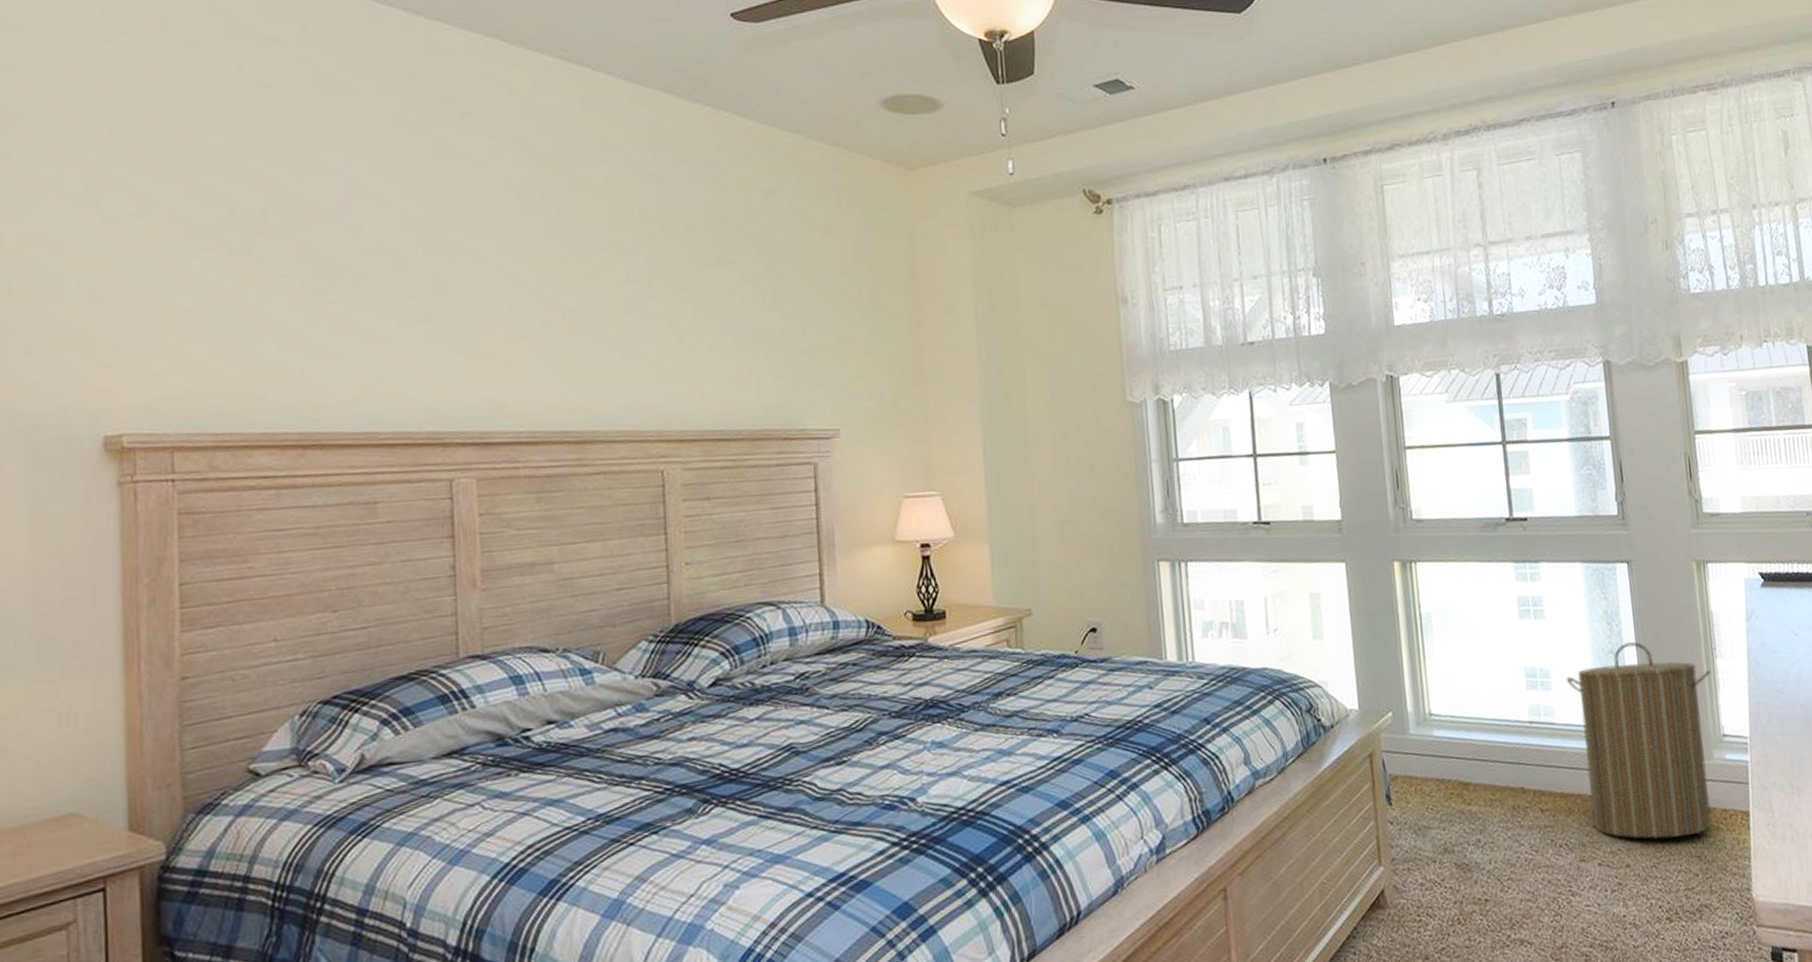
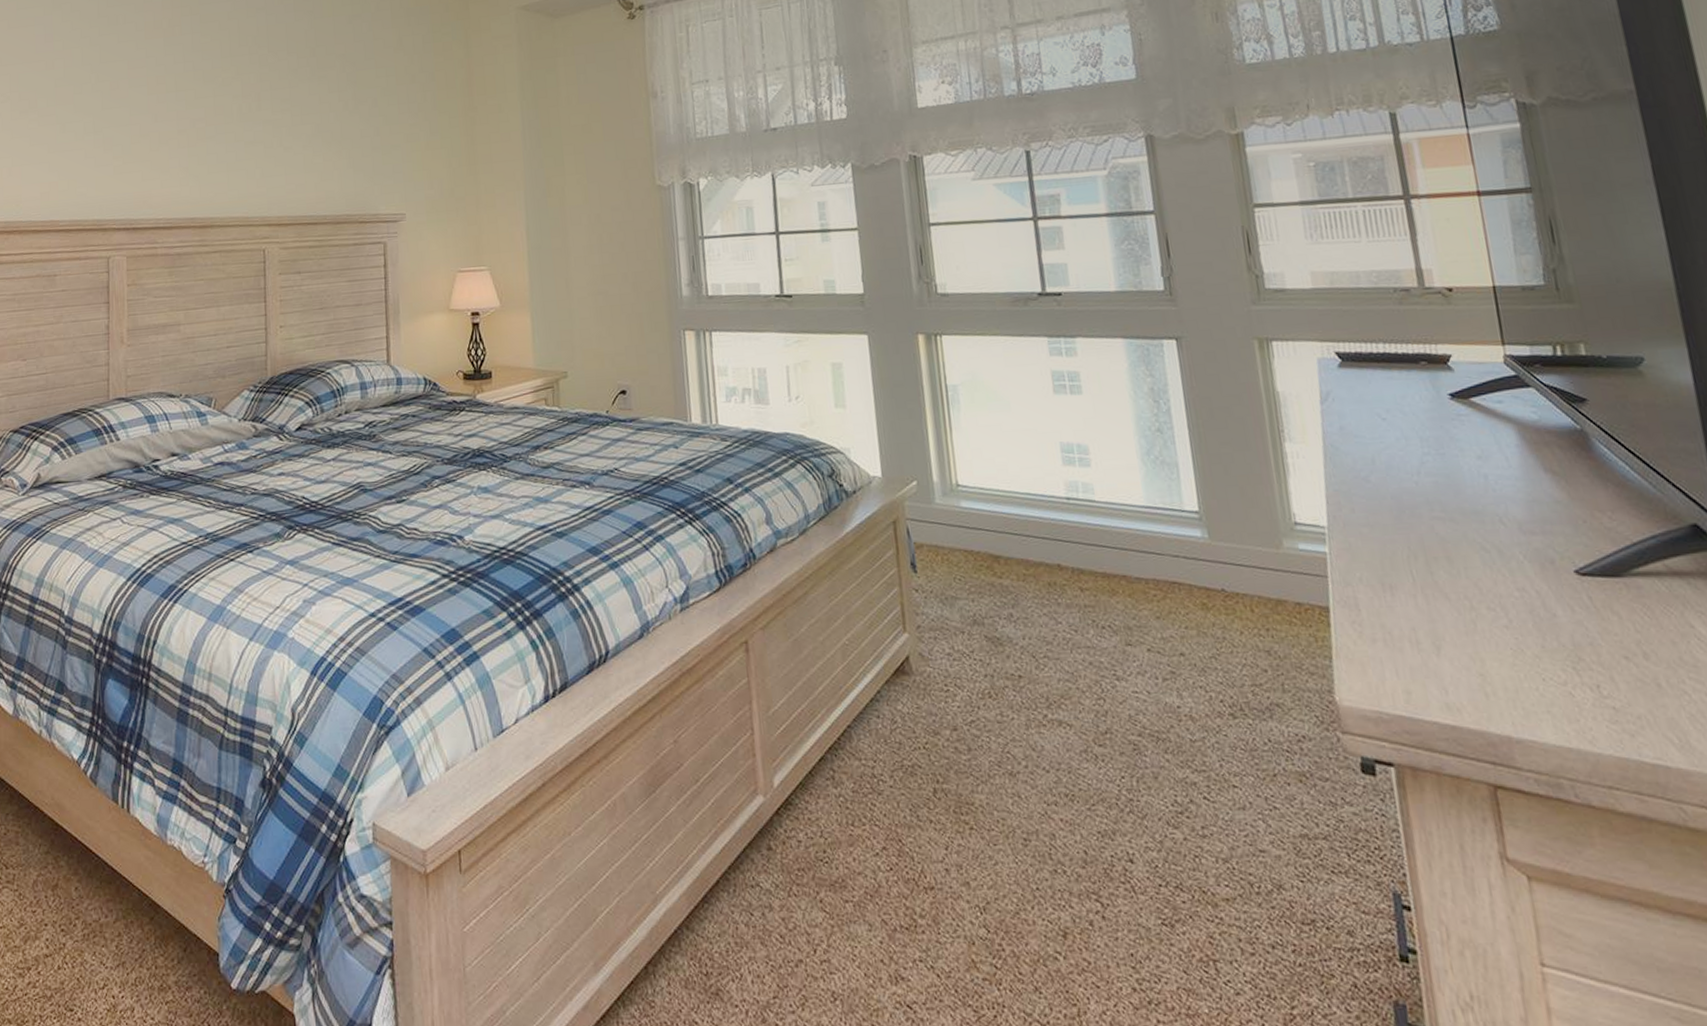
laundry hamper: present [1565,642,1712,840] -> none [1106,420,1283,629]

